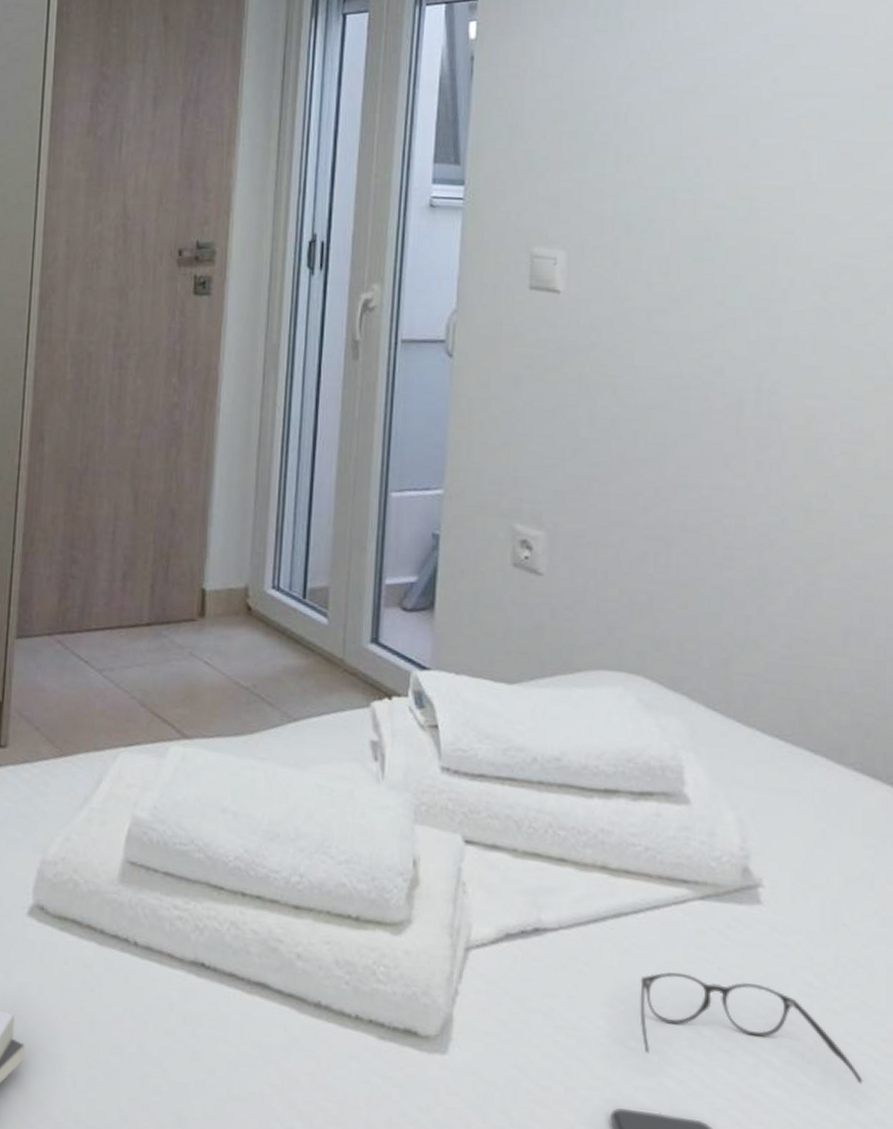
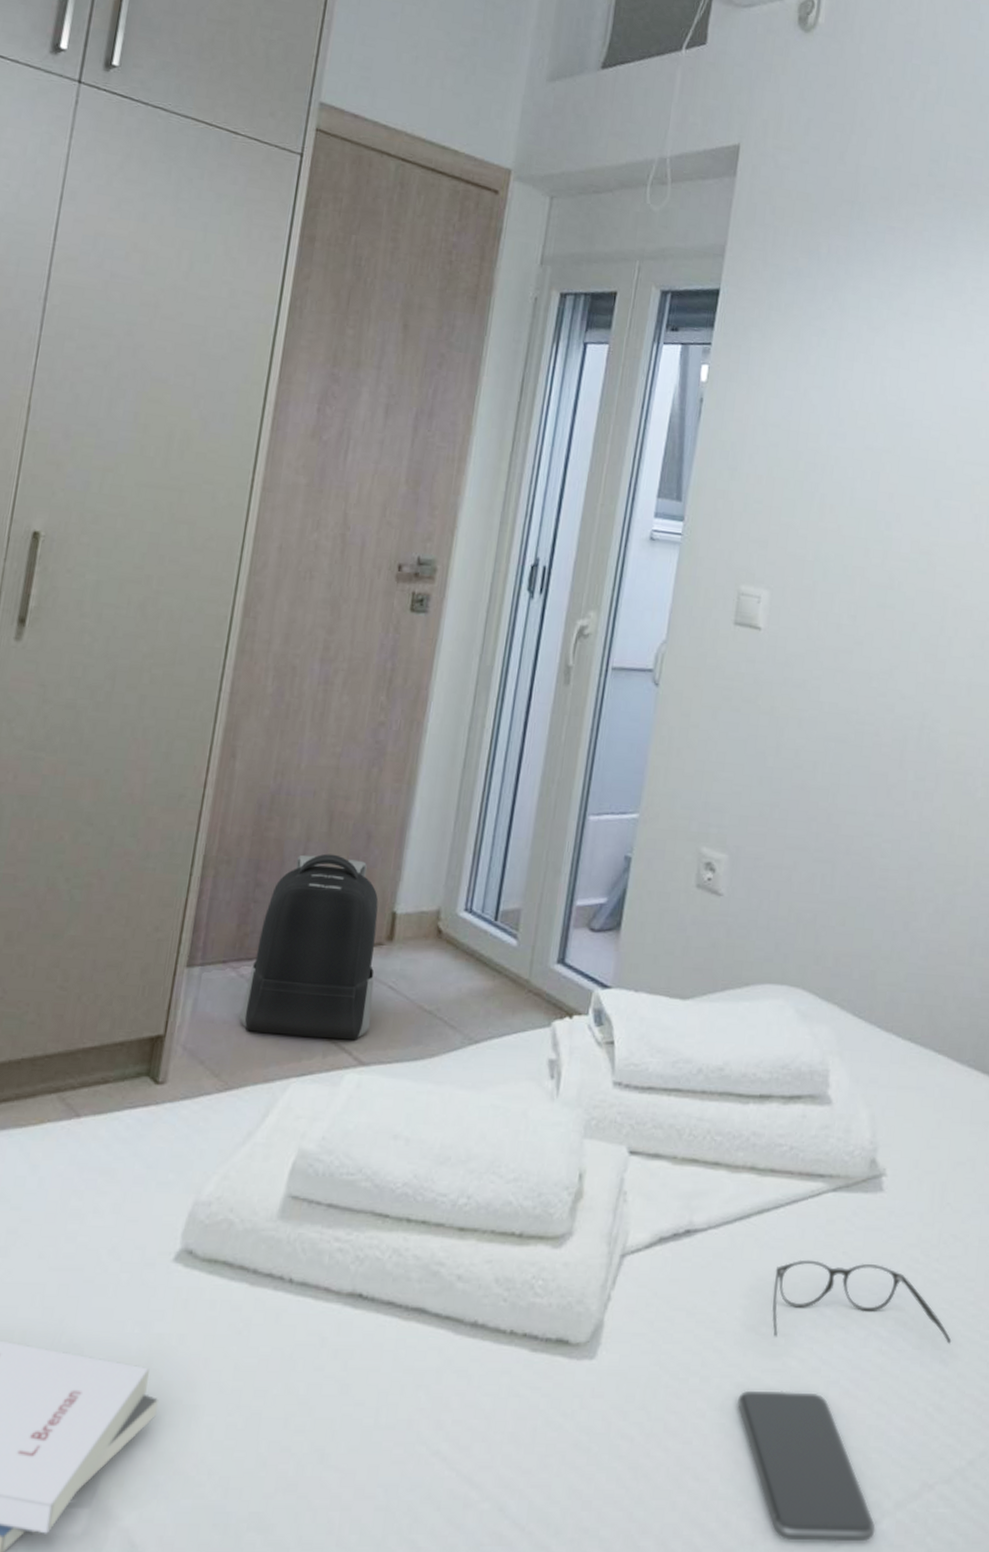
backpack: none [67,531,190,714] -> present [239,853,379,1041]

